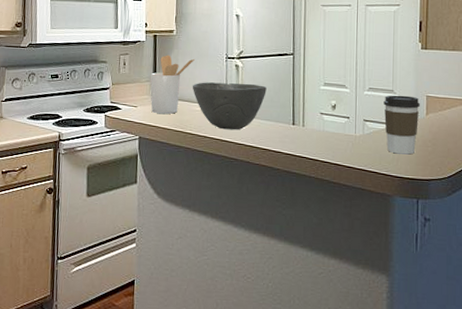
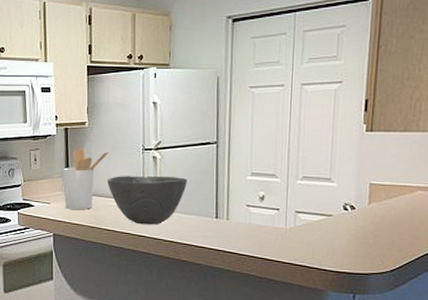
coffee cup: present [384,95,420,155] -> none [319,183,362,248]

